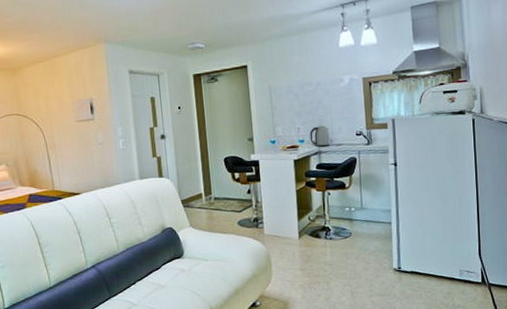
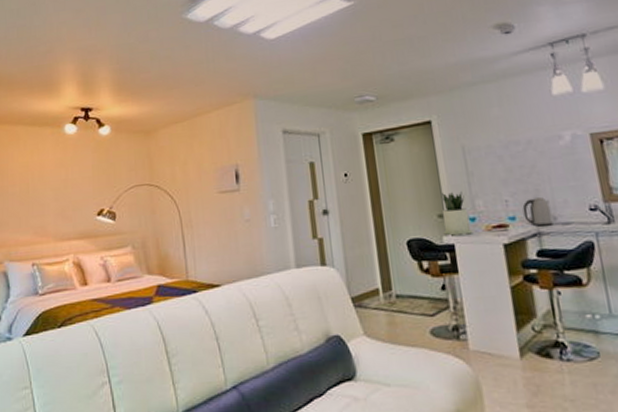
planter: none [251,121,273,155] -> present [442,191,473,236]

